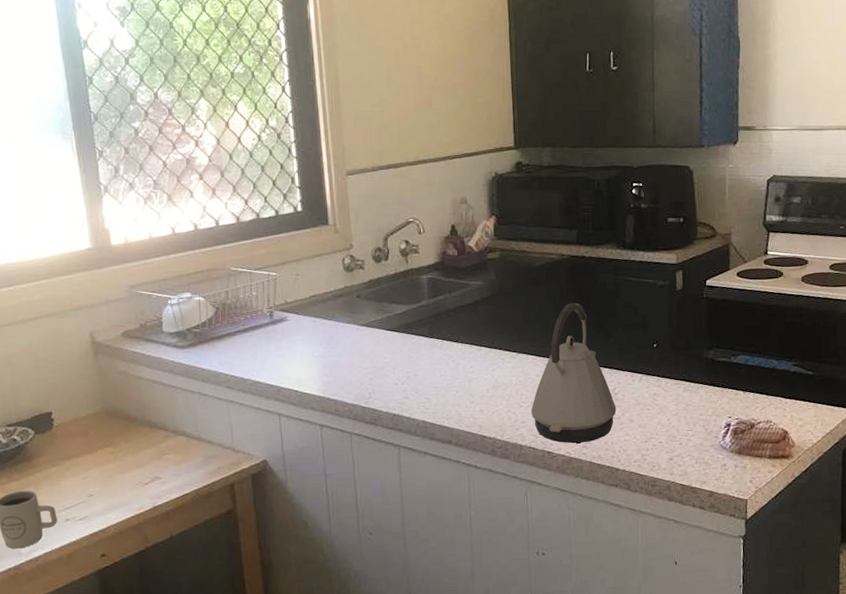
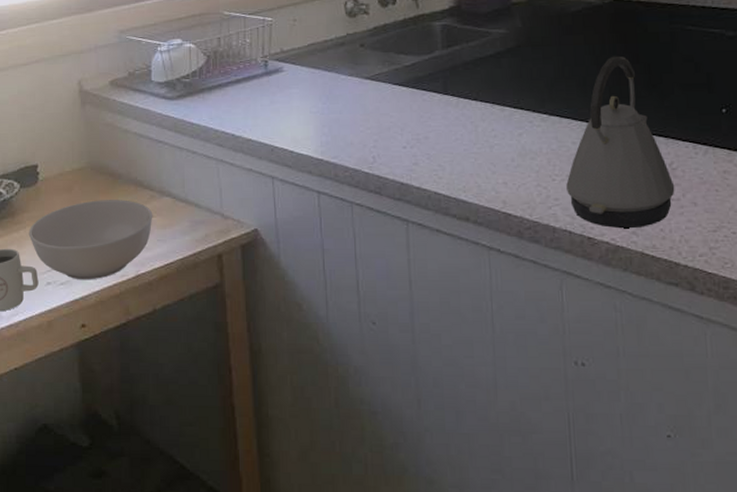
bowl: none [45,440,168,515] -> present [28,200,153,280]

